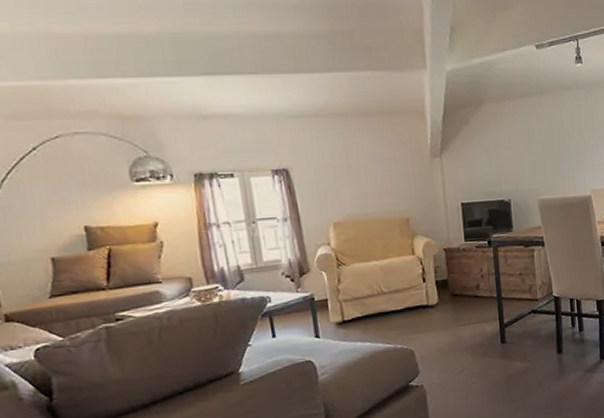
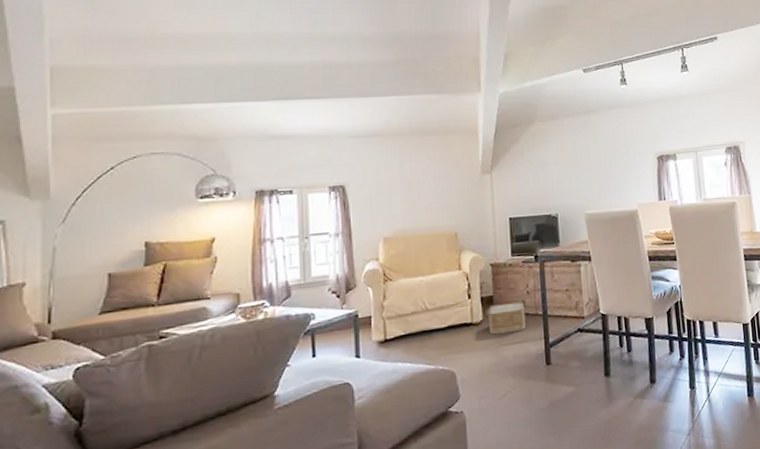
woven basket: none [441,284,482,316] -> present [486,300,527,335]

